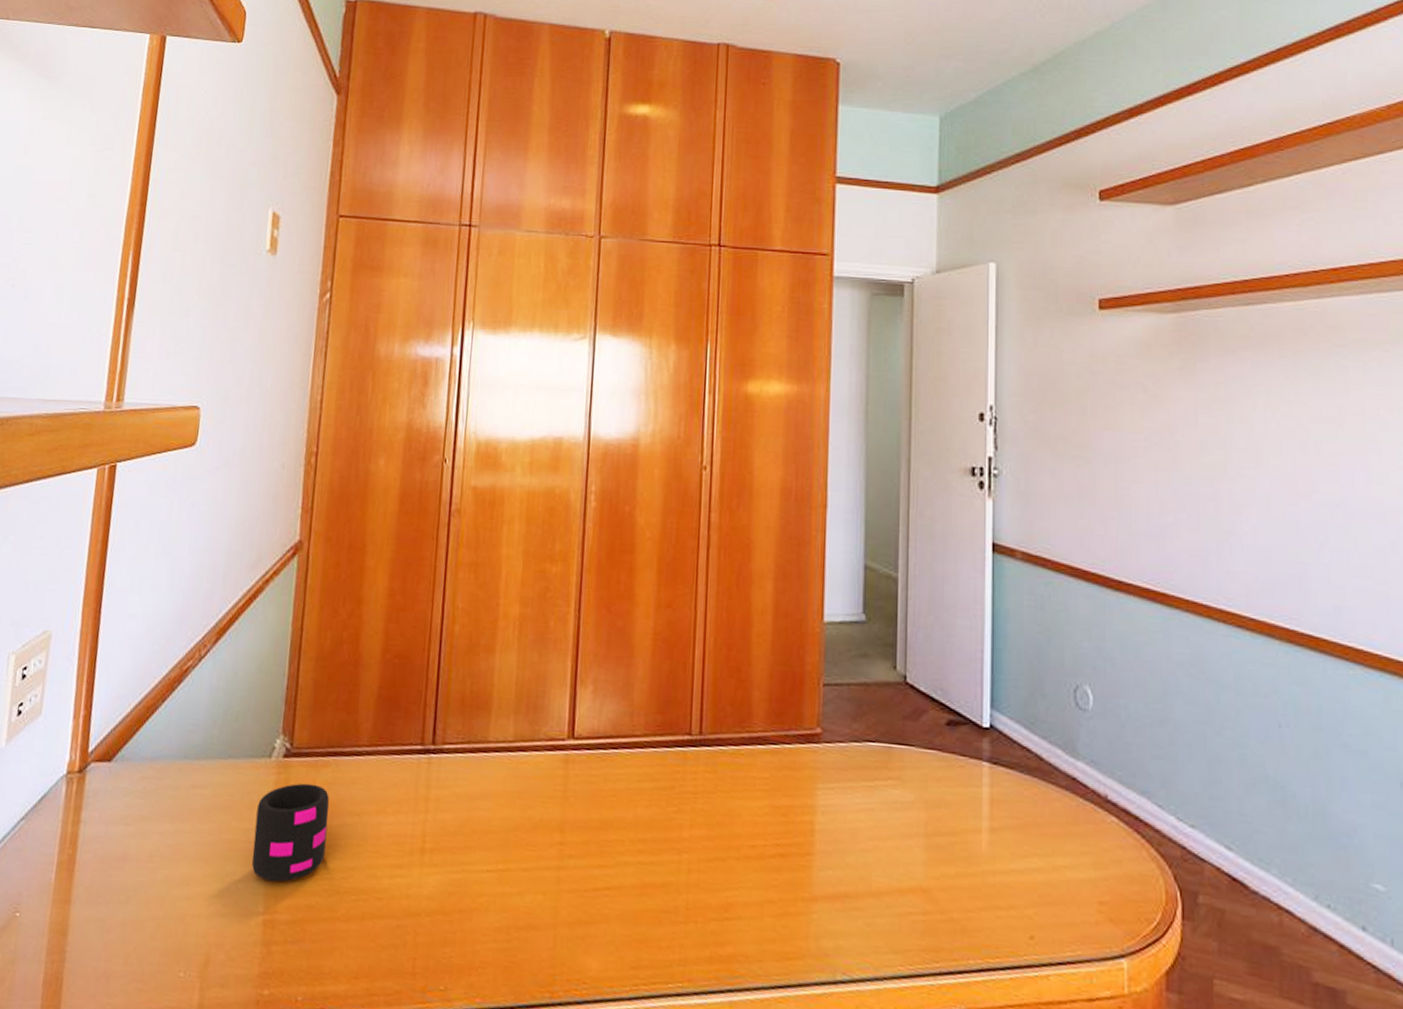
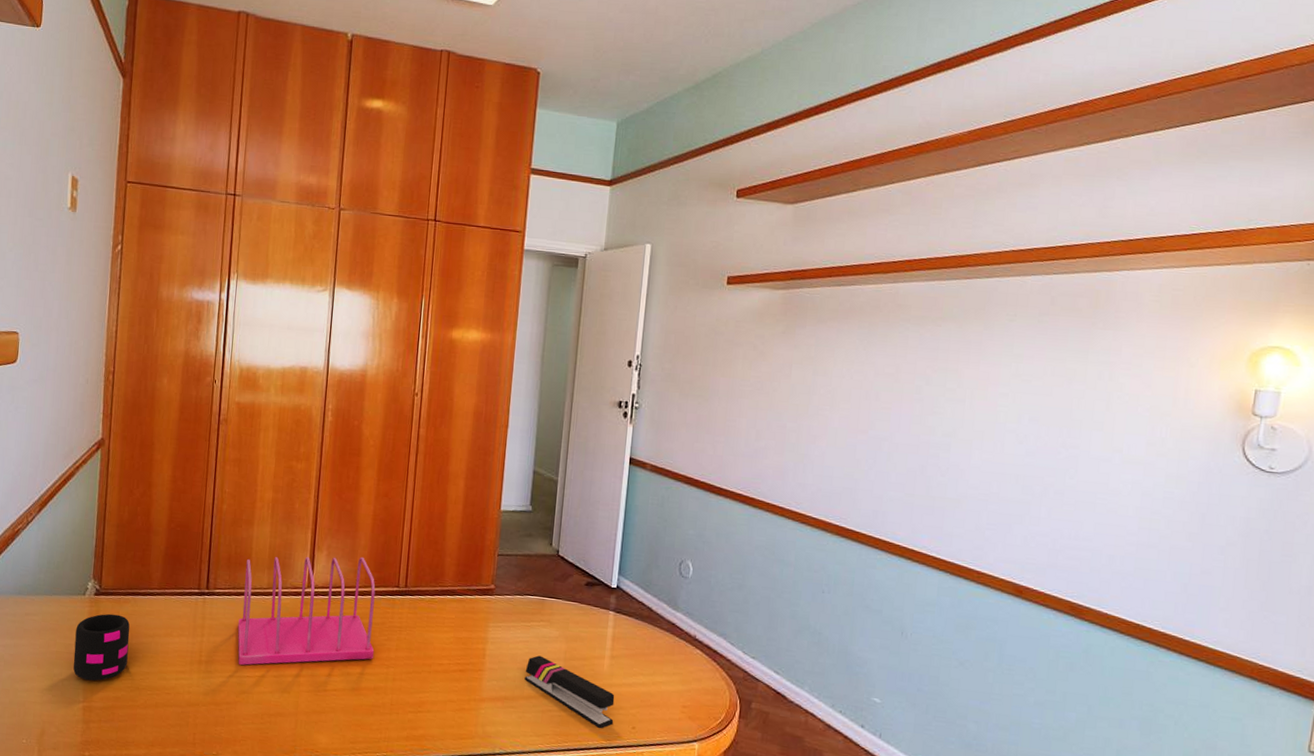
file sorter: none [474,694,661,854] -> present [237,556,376,665]
stapler: none [871,830,1003,941] -> present [524,655,615,729]

